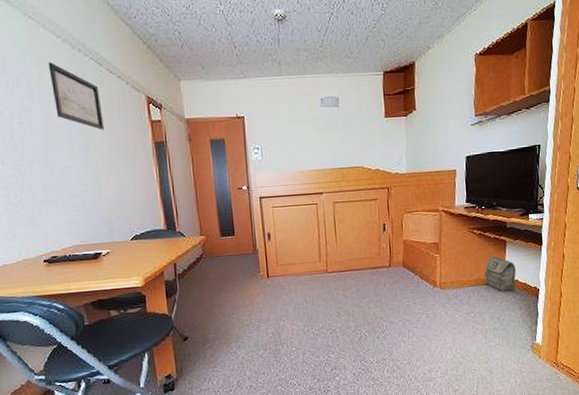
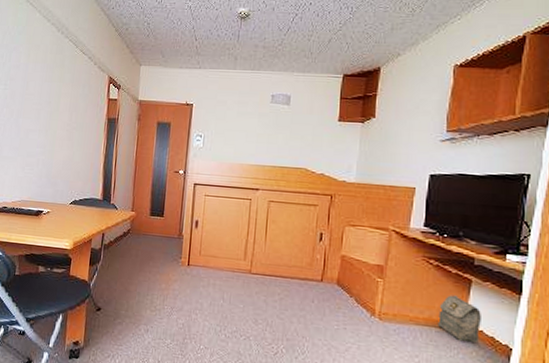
wall art: present [48,62,104,130] -> none [33,41,71,102]

